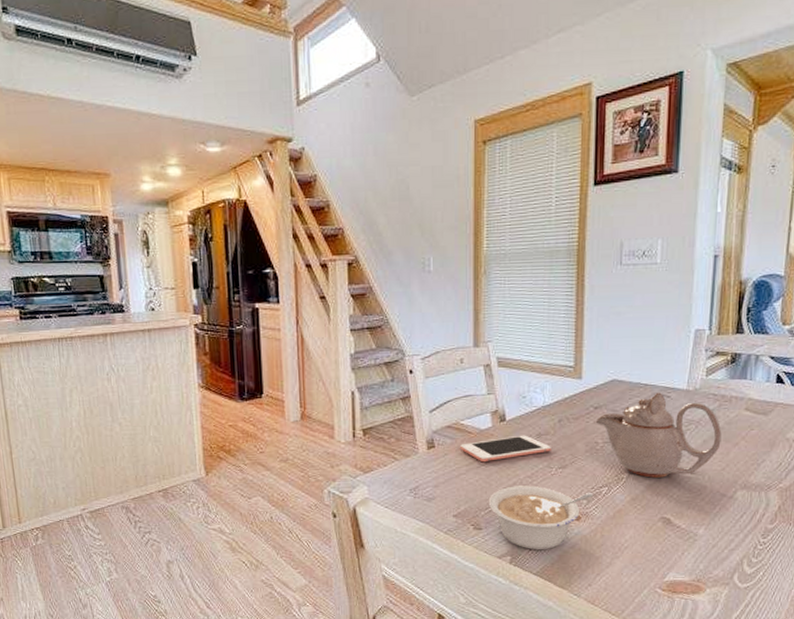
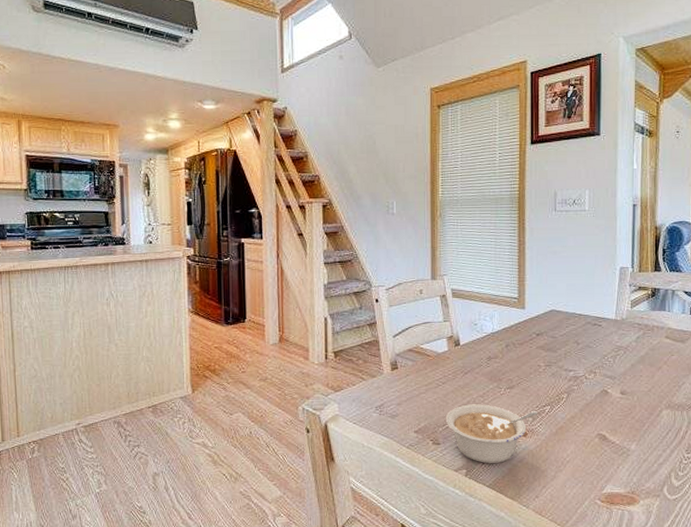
cell phone: present [461,435,551,463] -> none [420,358,500,383]
teapot: present [596,392,722,478] -> none [539,321,647,398]

